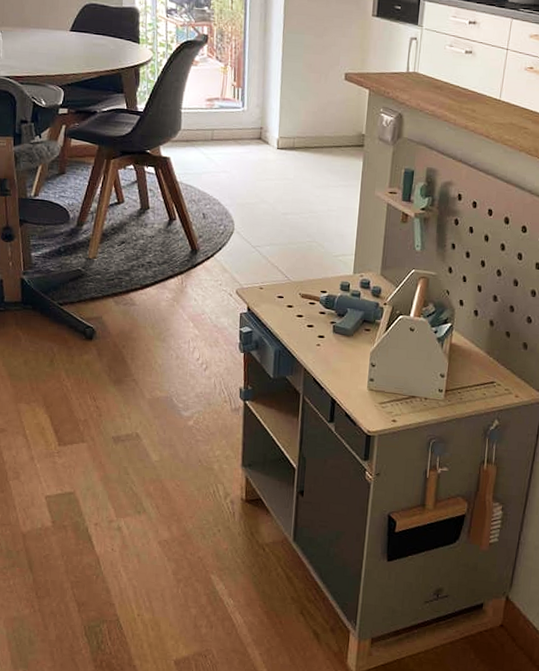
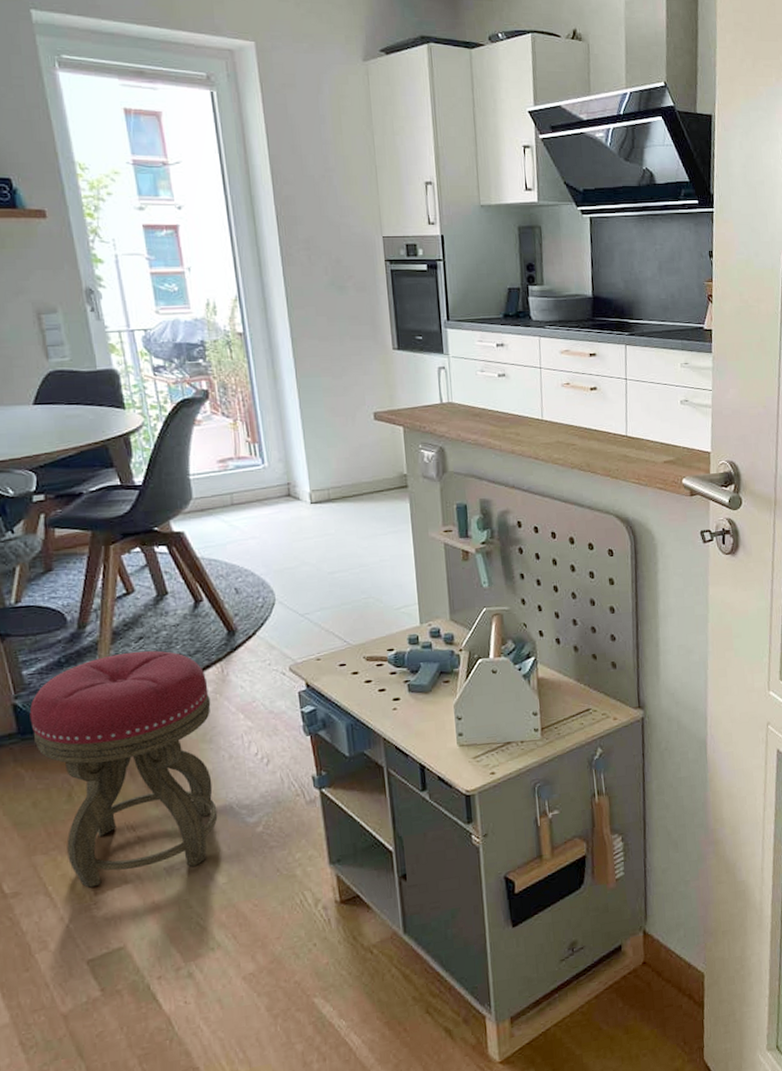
stool: none [32,252,169,441] -> present [29,650,218,888]

